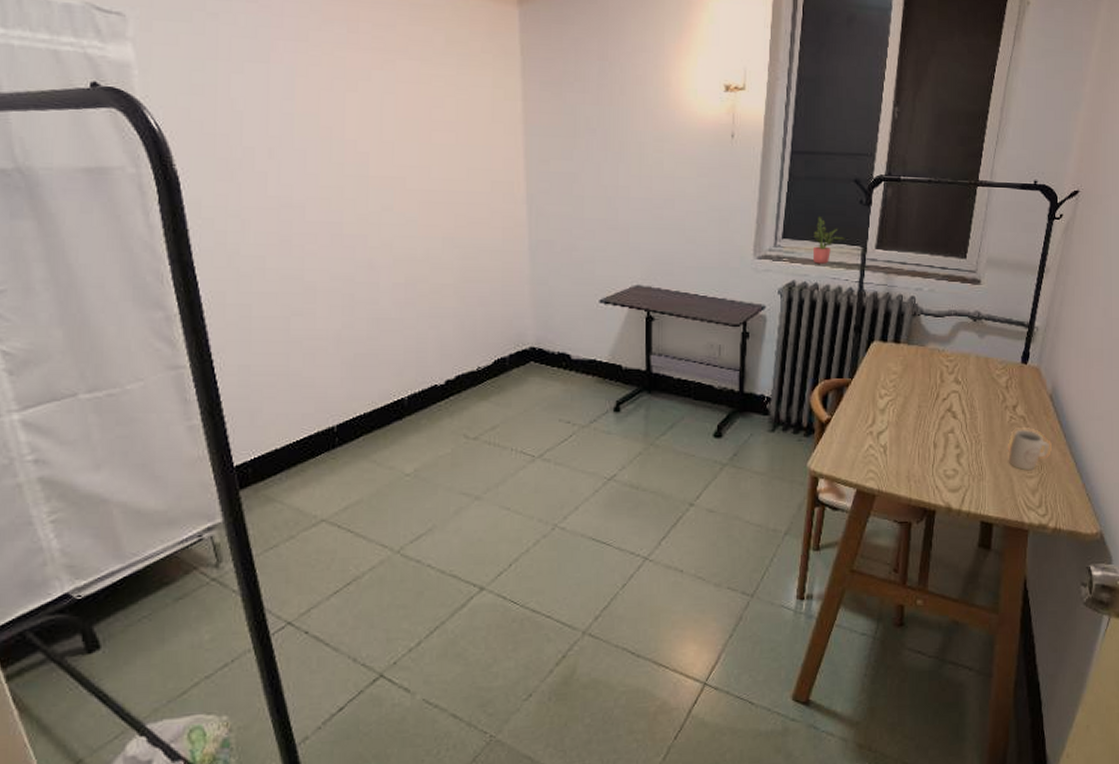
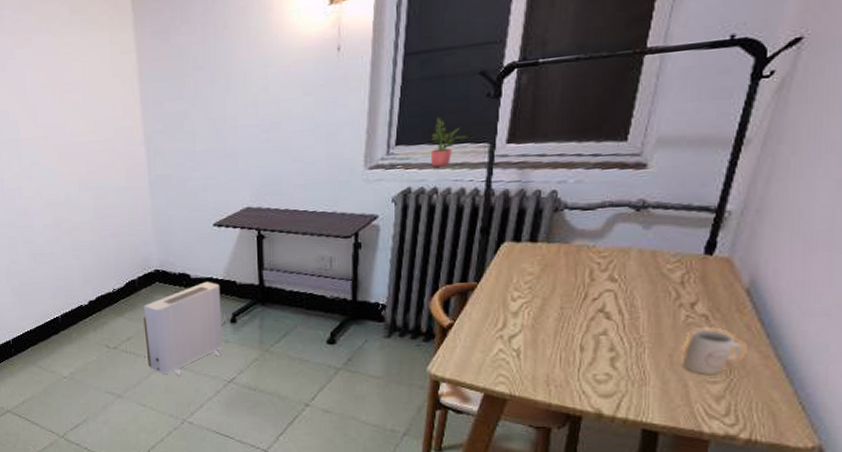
space heater: none [513,363,604,473] -> present [143,281,222,376]

